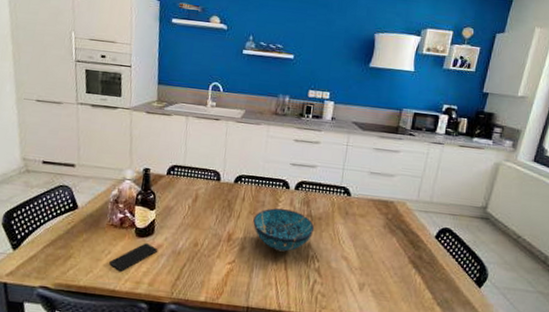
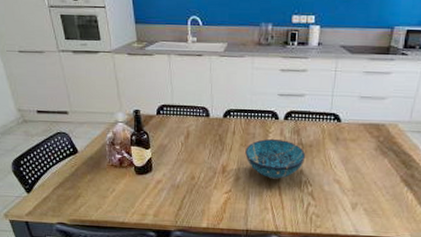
smartphone: present [109,243,158,271] -> none [115,180,158,206]

